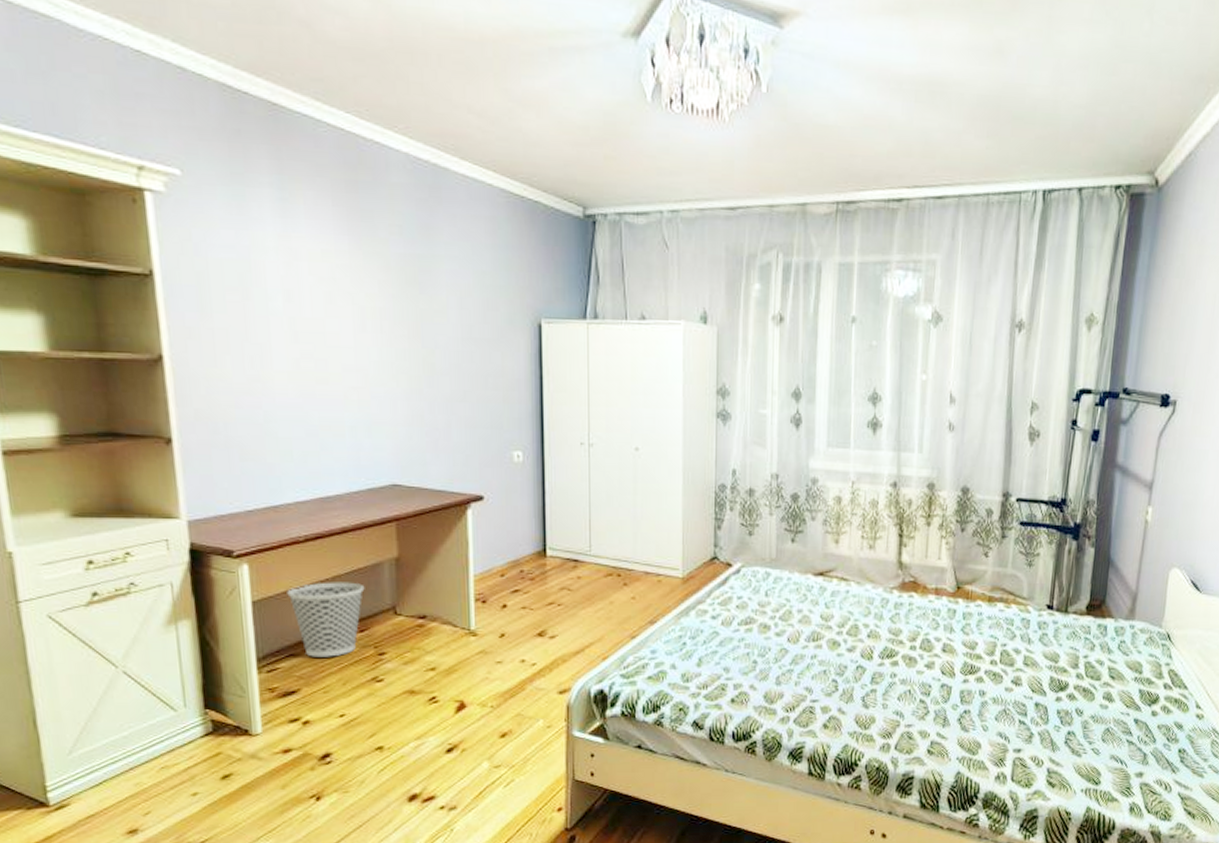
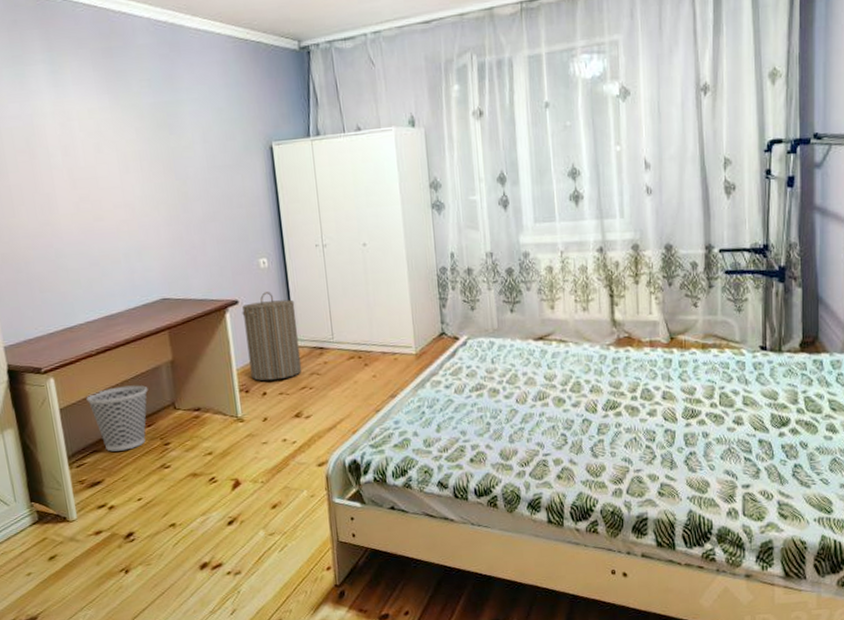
laundry hamper: none [487,490,551,592] -> present [242,292,302,381]

